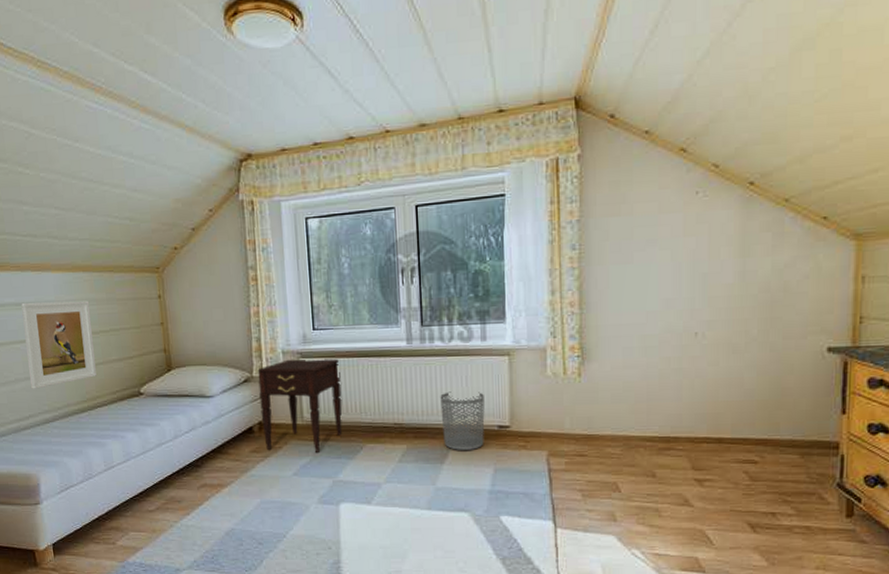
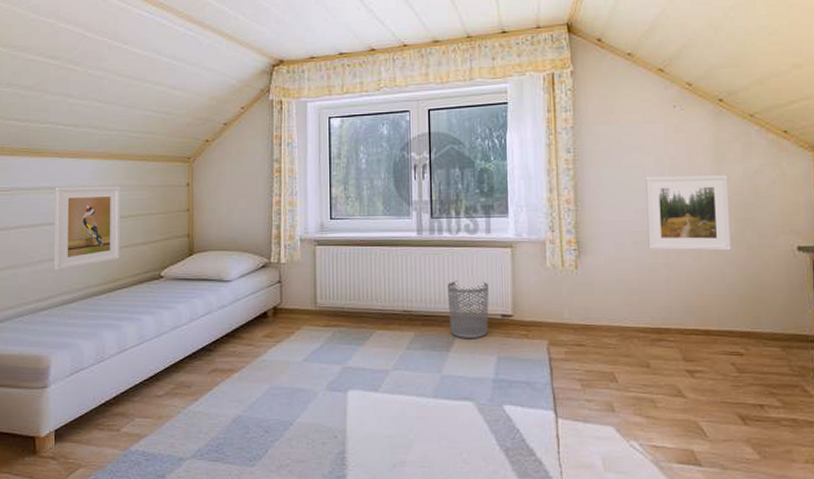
nightstand: present [257,358,343,452] -> none [276,246,355,338]
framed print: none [660,270,754,355] -> present [645,175,731,251]

